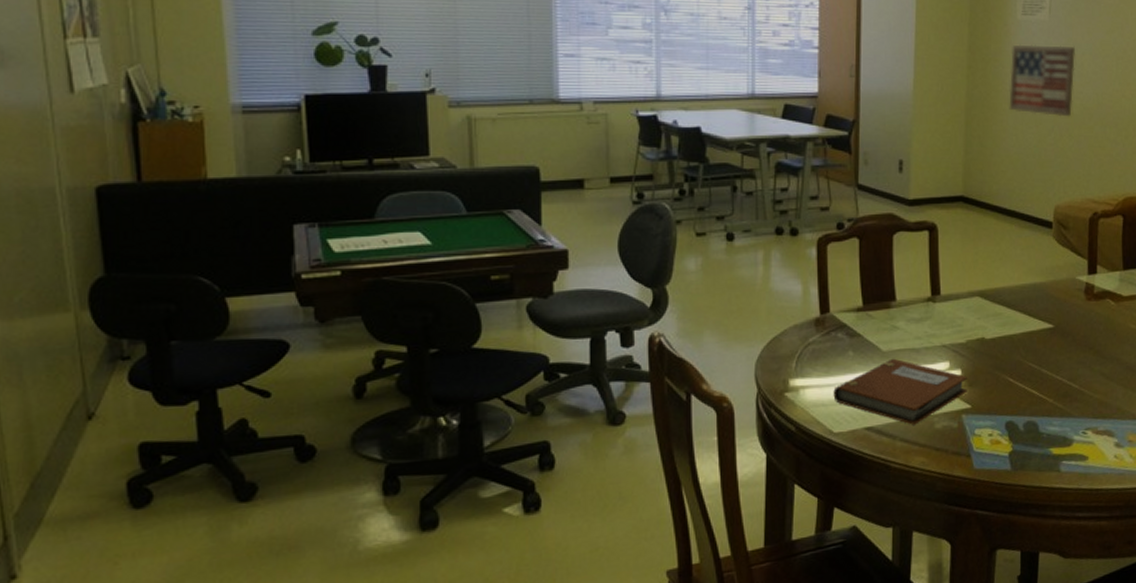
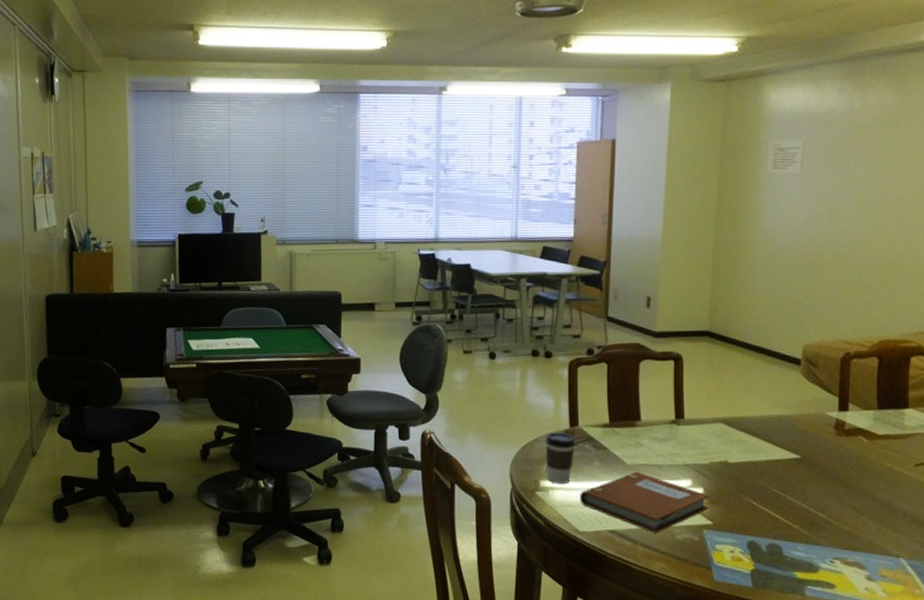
coffee cup: none [794,321,827,382] -> present [545,432,575,485]
wall art: present [1009,44,1075,117] -> none [757,195,828,263]

